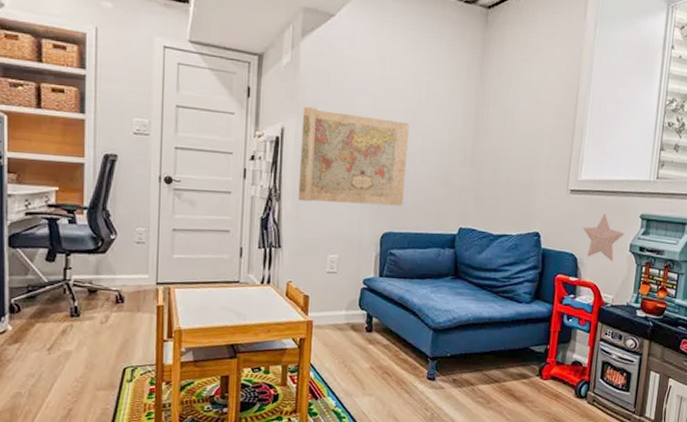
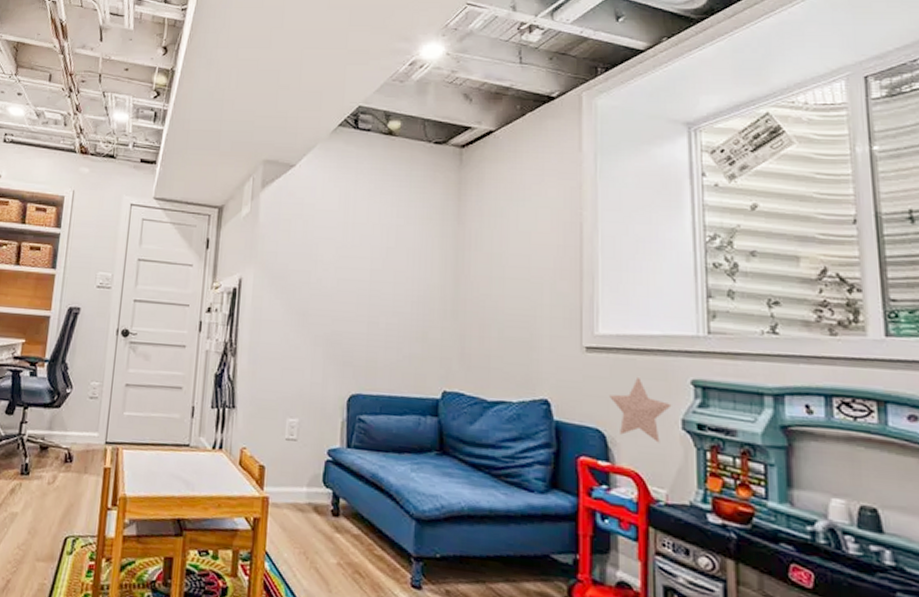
map: present [298,106,409,207] -> none [254,256,377,365]

